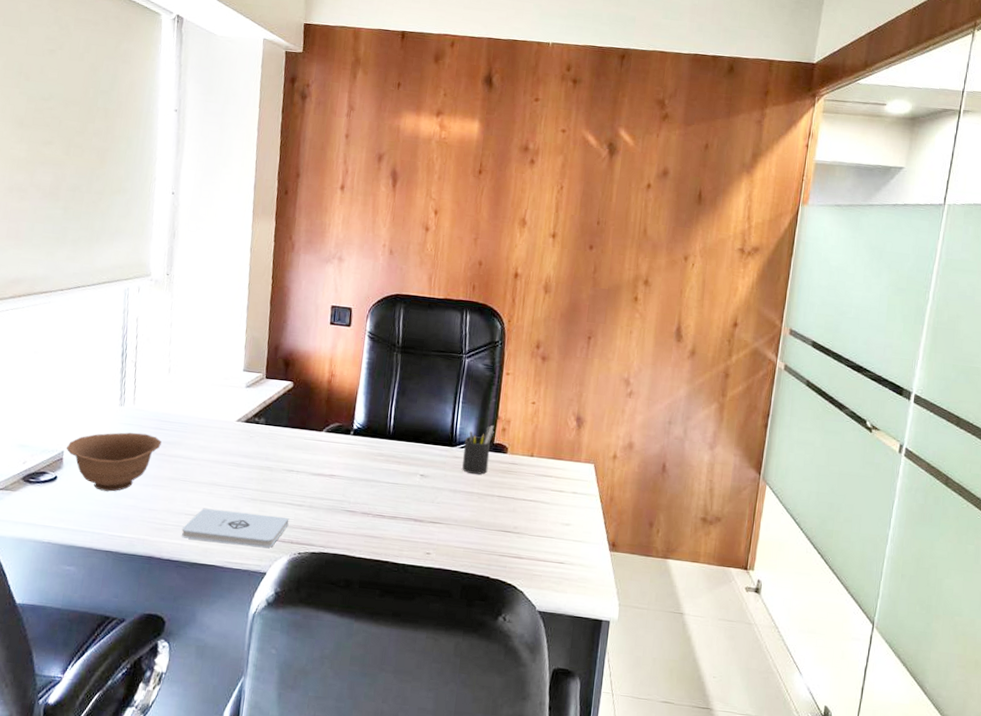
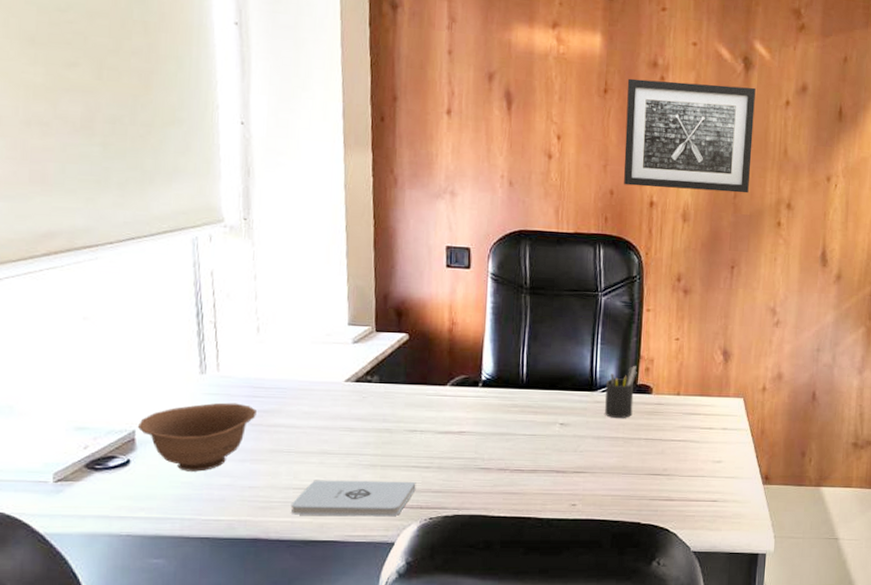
wall art: none [492,161,619,269] -> present [624,78,756,194]

